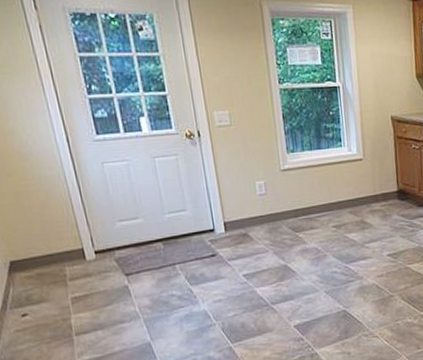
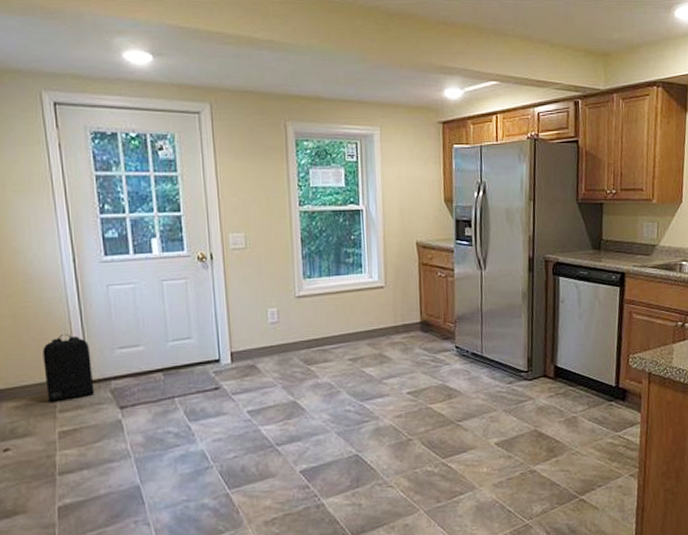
backpack: none [47,209,101,271] -> present [42,334,95,402]

